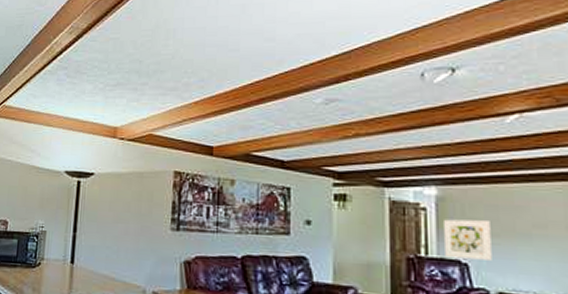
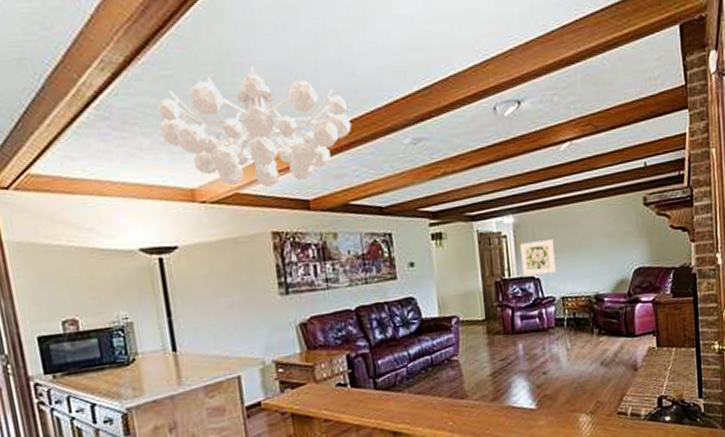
chandelier: none [101,32,264,133] -> present [157,66,352,188]

